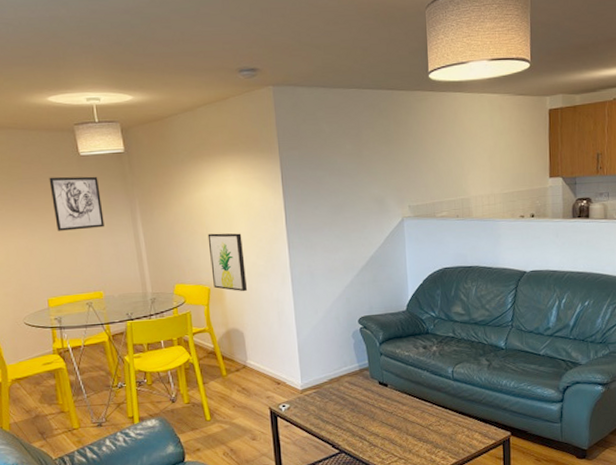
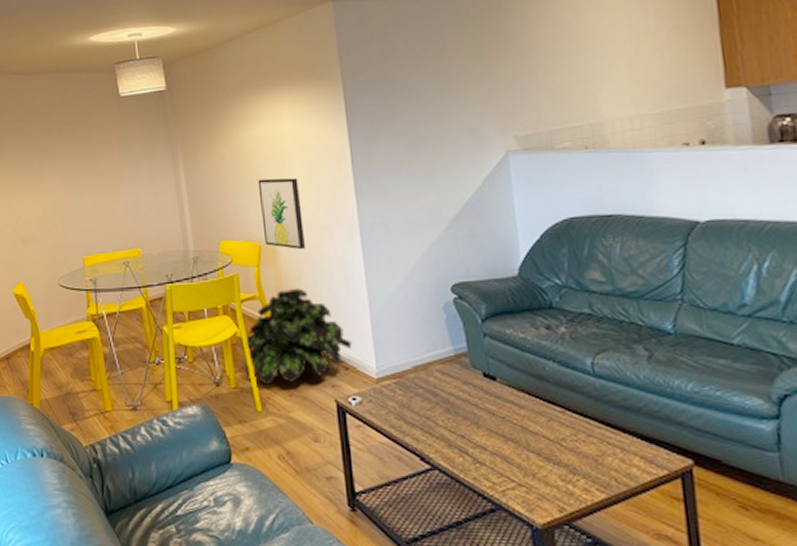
wall art: present [49,176,104,231] -> none [88,118,144,181]
potted plant: none [196,322,283,400] -> present [245,288,352,386]

